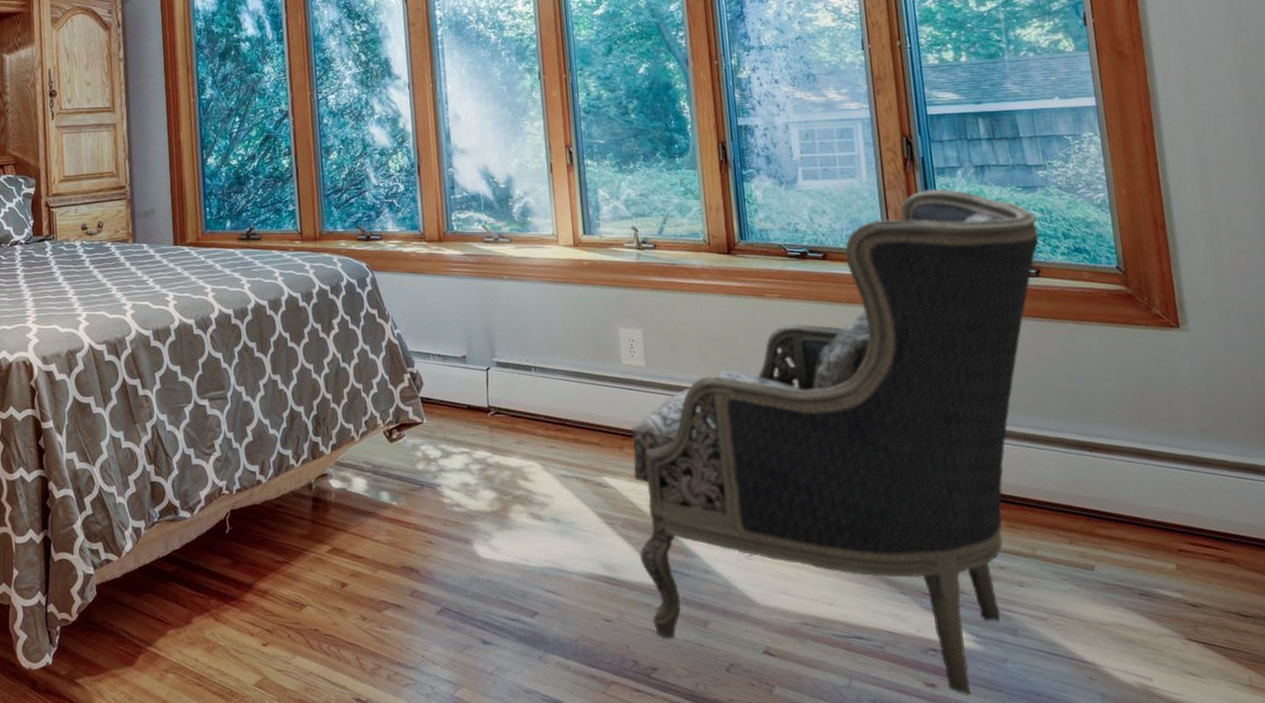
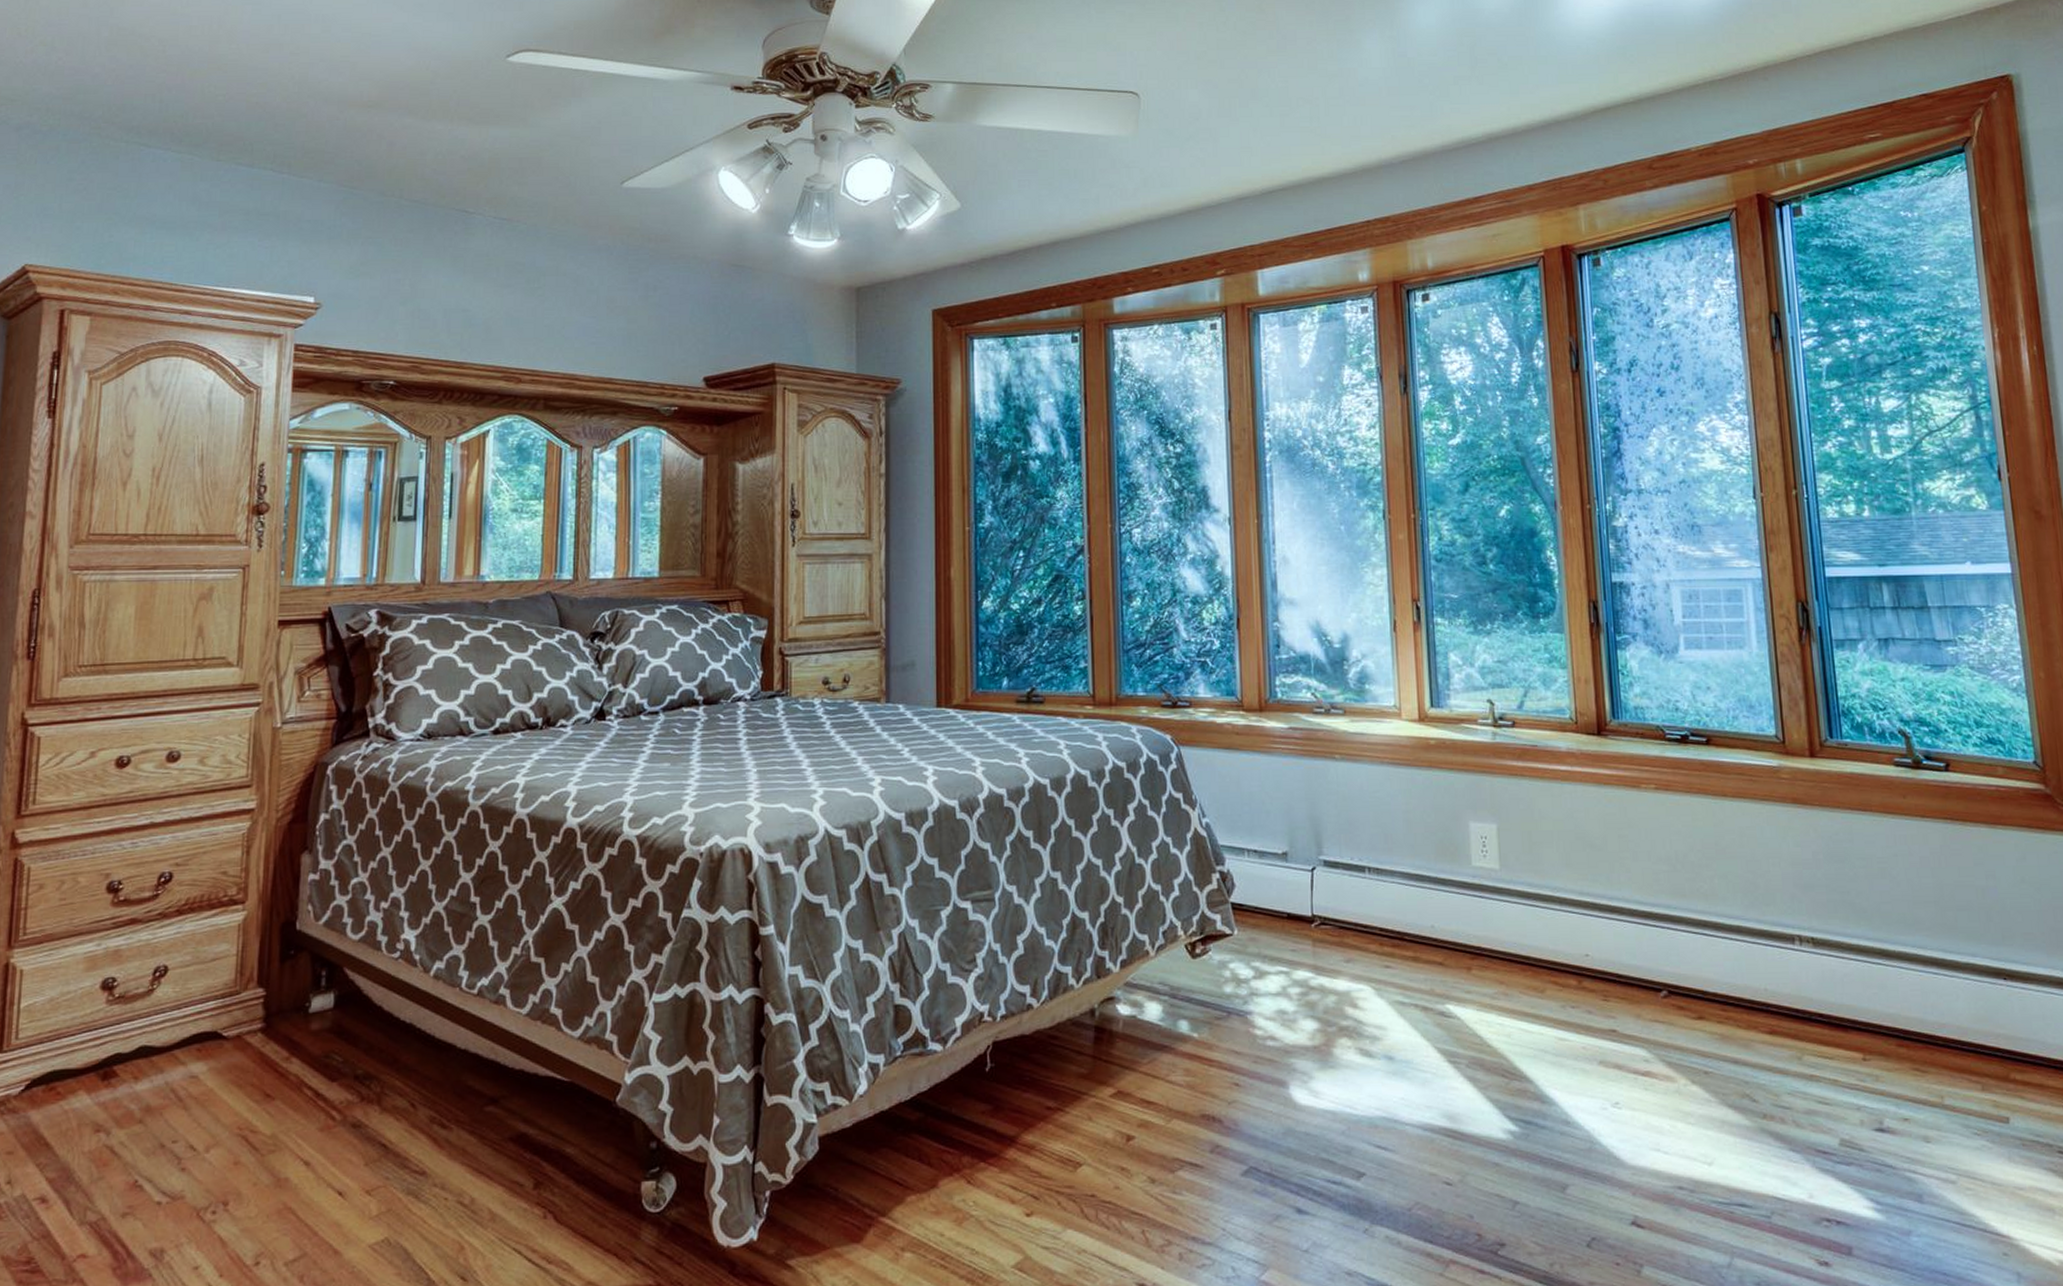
armchair: present [630,188,1039,694] -> none [1480,664,1949,1275]

